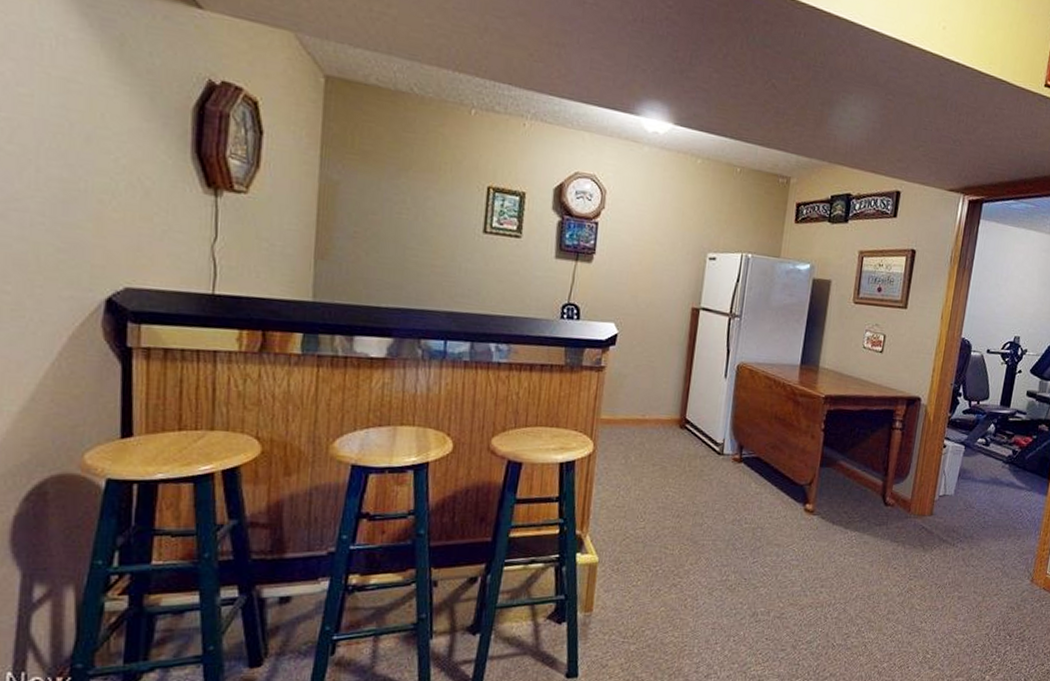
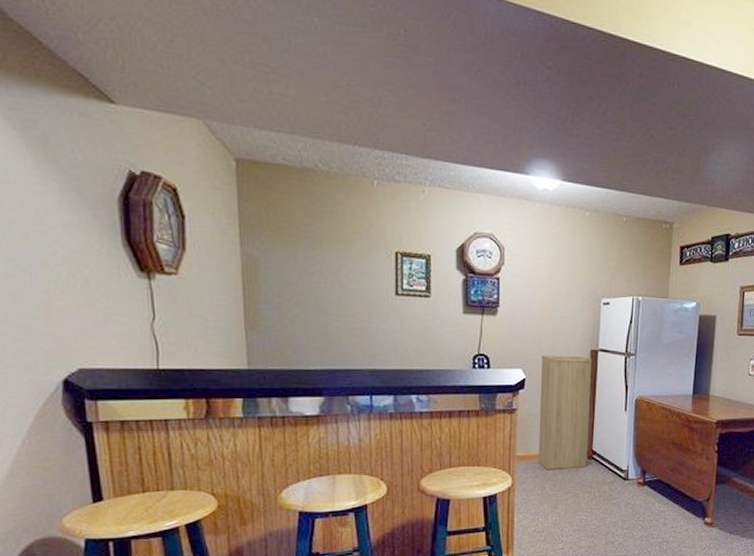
storage cabinet: none [624,309,692,438] -> present [538,354,591,470]

